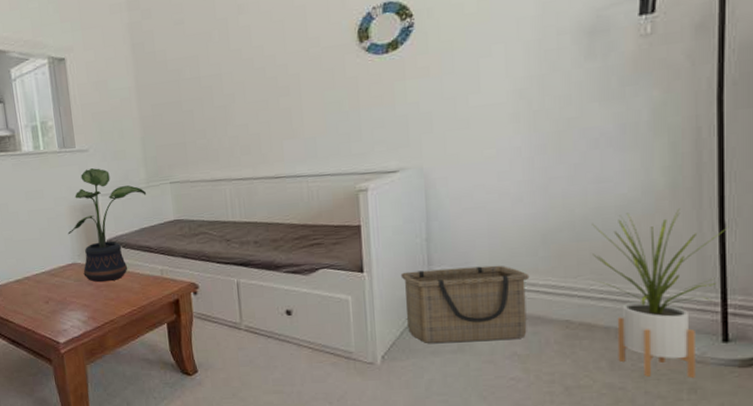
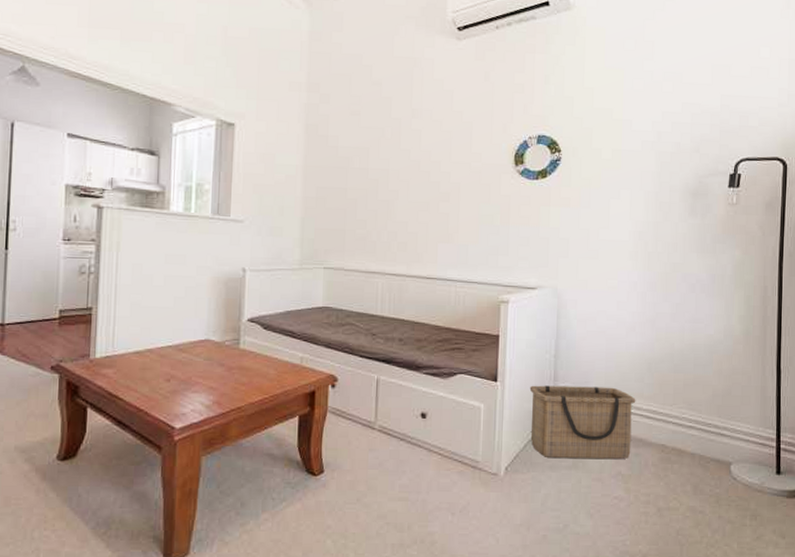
potted plant: present [67,168,147,283] -> none [206,241,298,365]
house plant: present [592,208,729,379] -> none [685,352,784,506]

